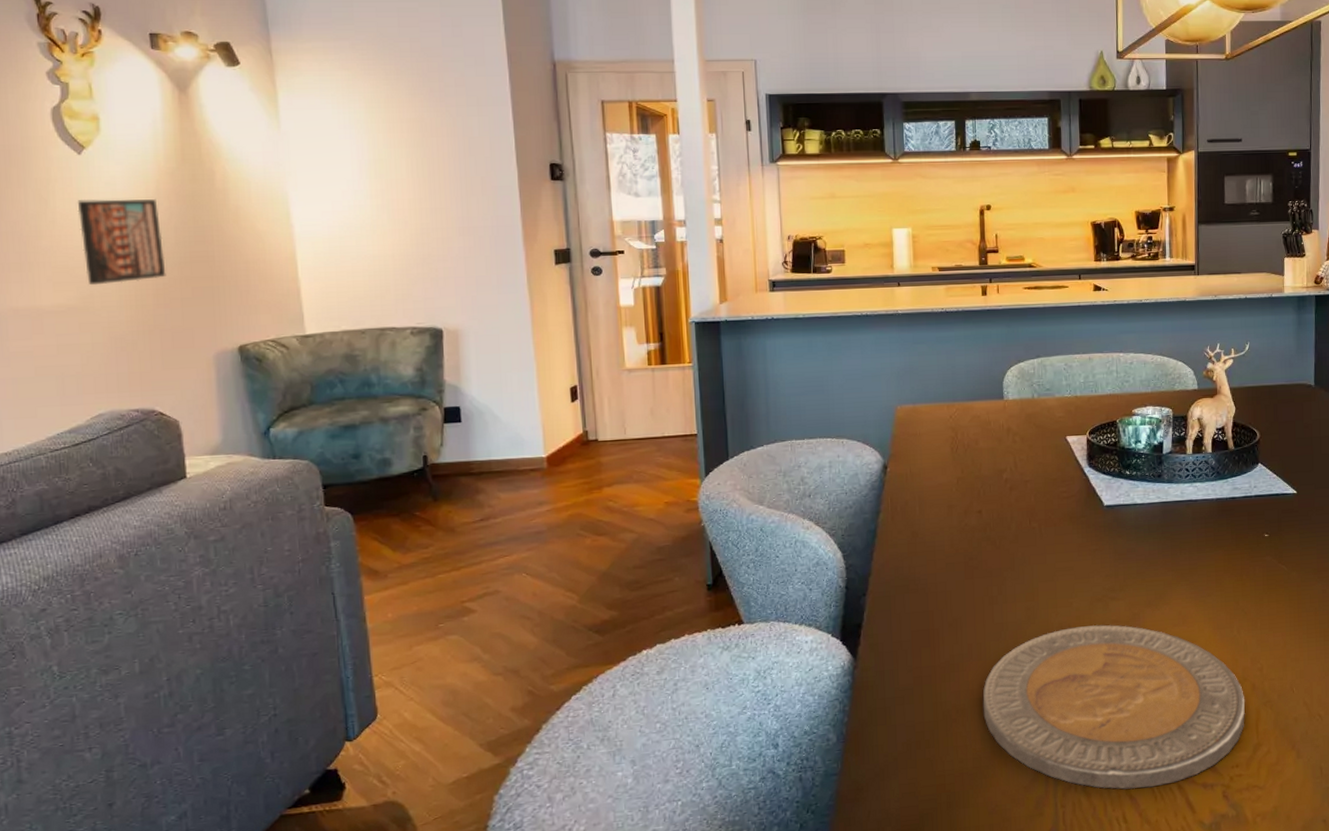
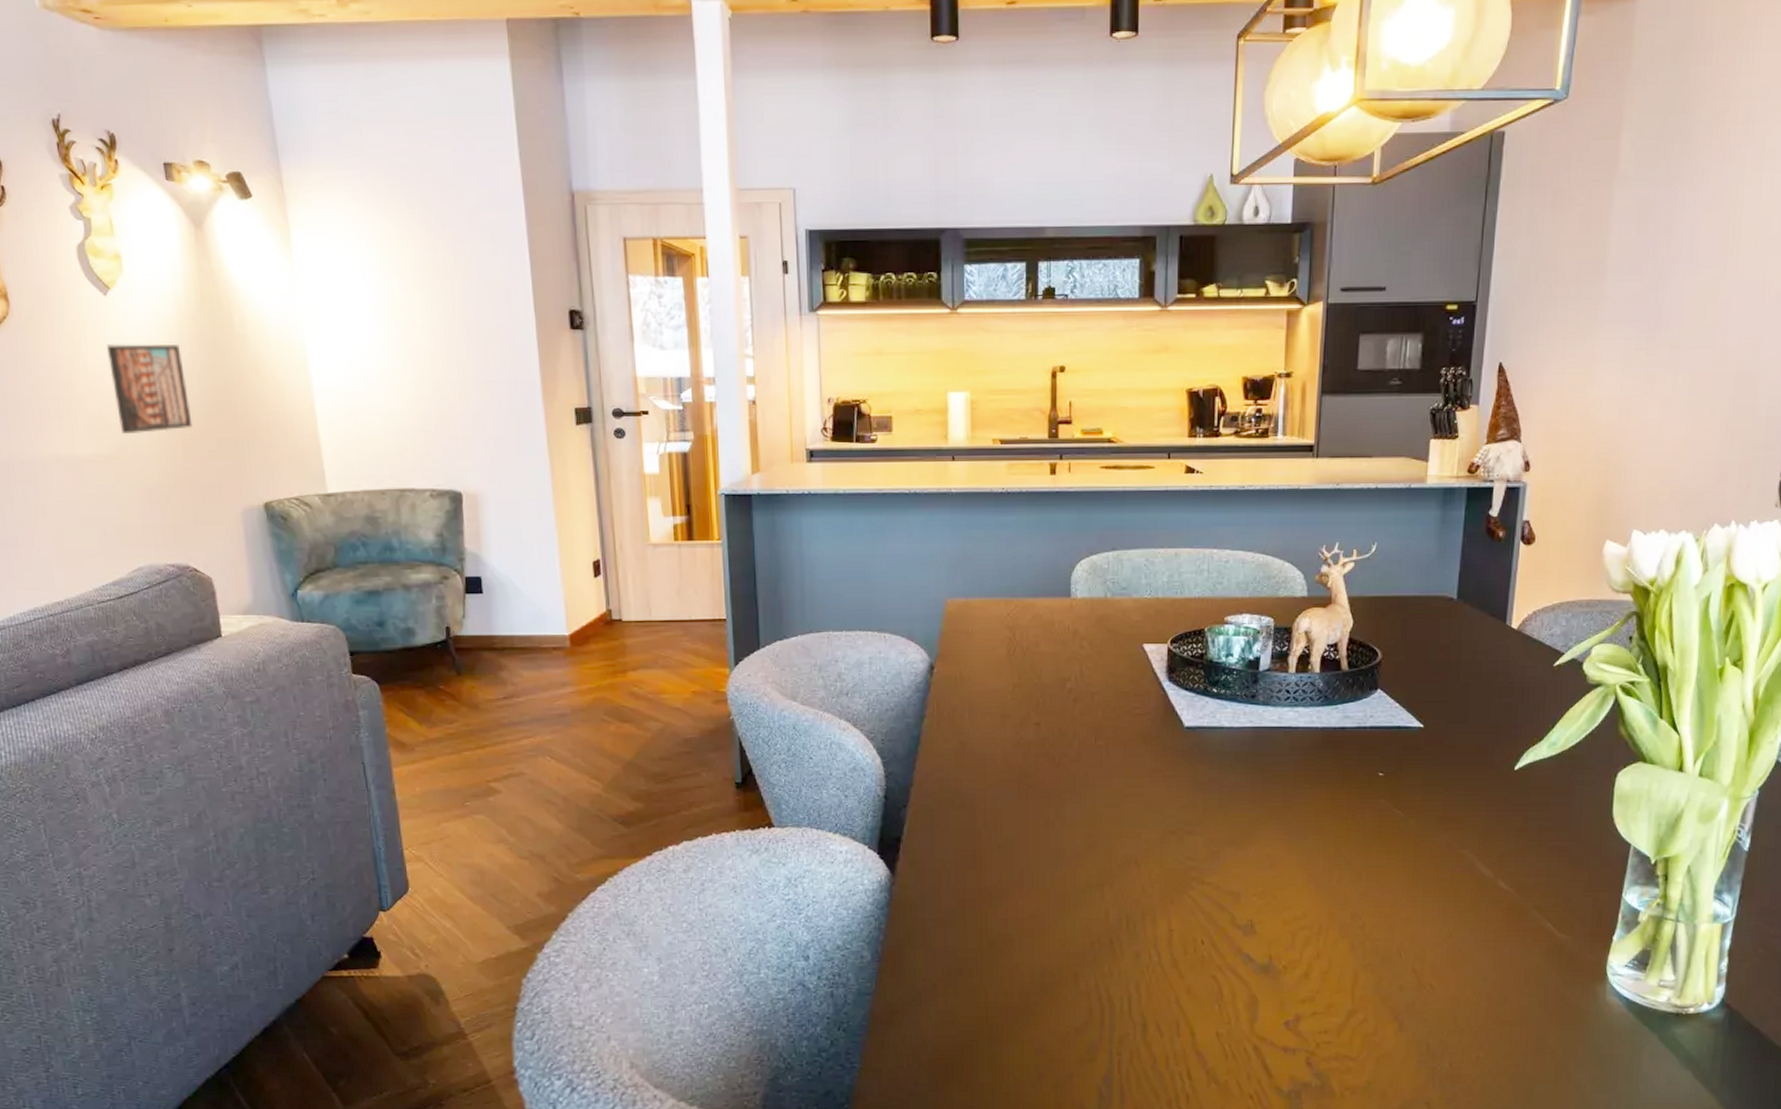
plate: present [982,624,1245,790] -> none [1033,860,1341,1045]

